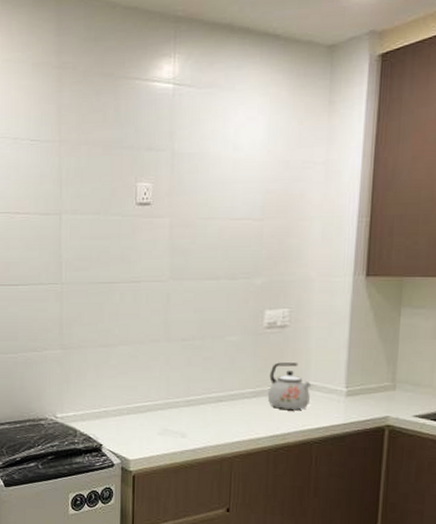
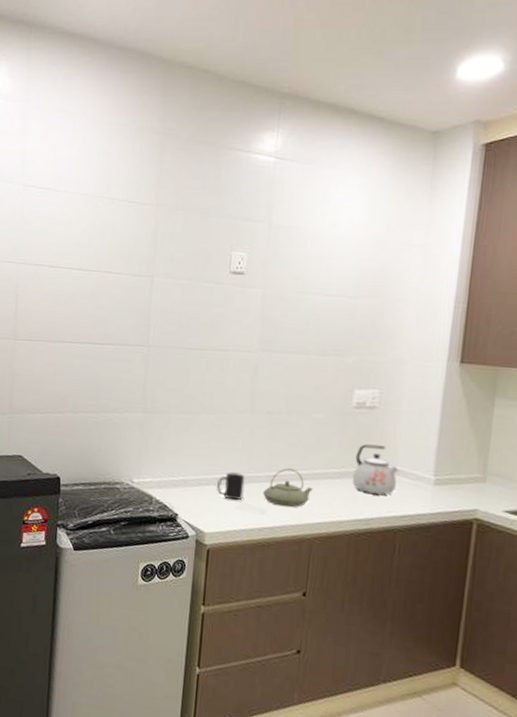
mug: none [138,399,165,427] -> present [217,471,245,501]
teapot: none [183,392,230,429] -> present [263,468,313,508]

